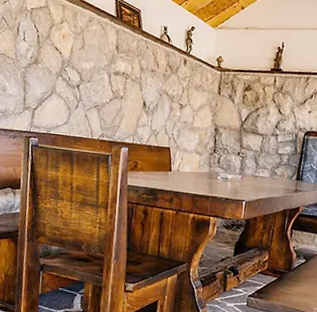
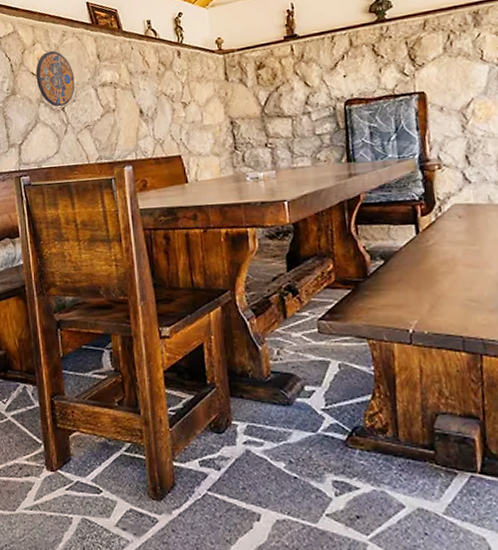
manhole cover: none [58,32,93,84] -> present [35,50,75,107]

